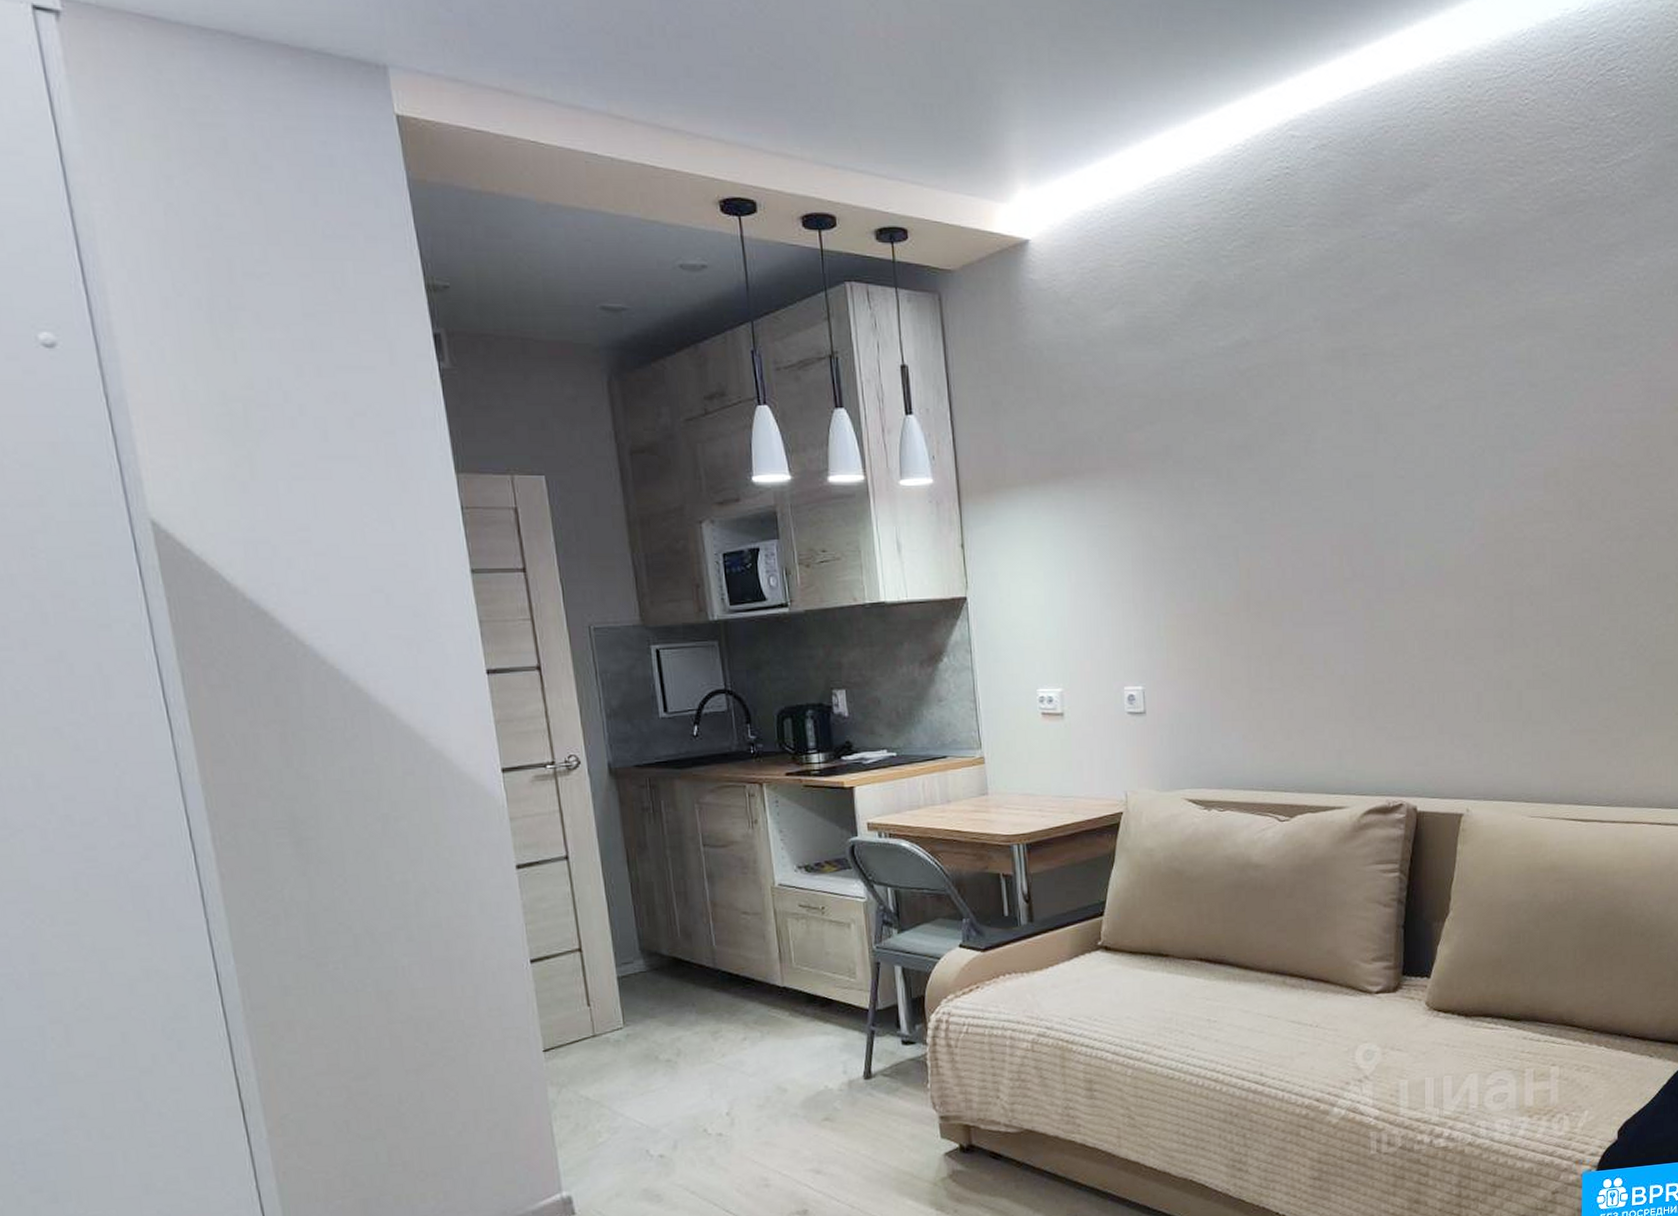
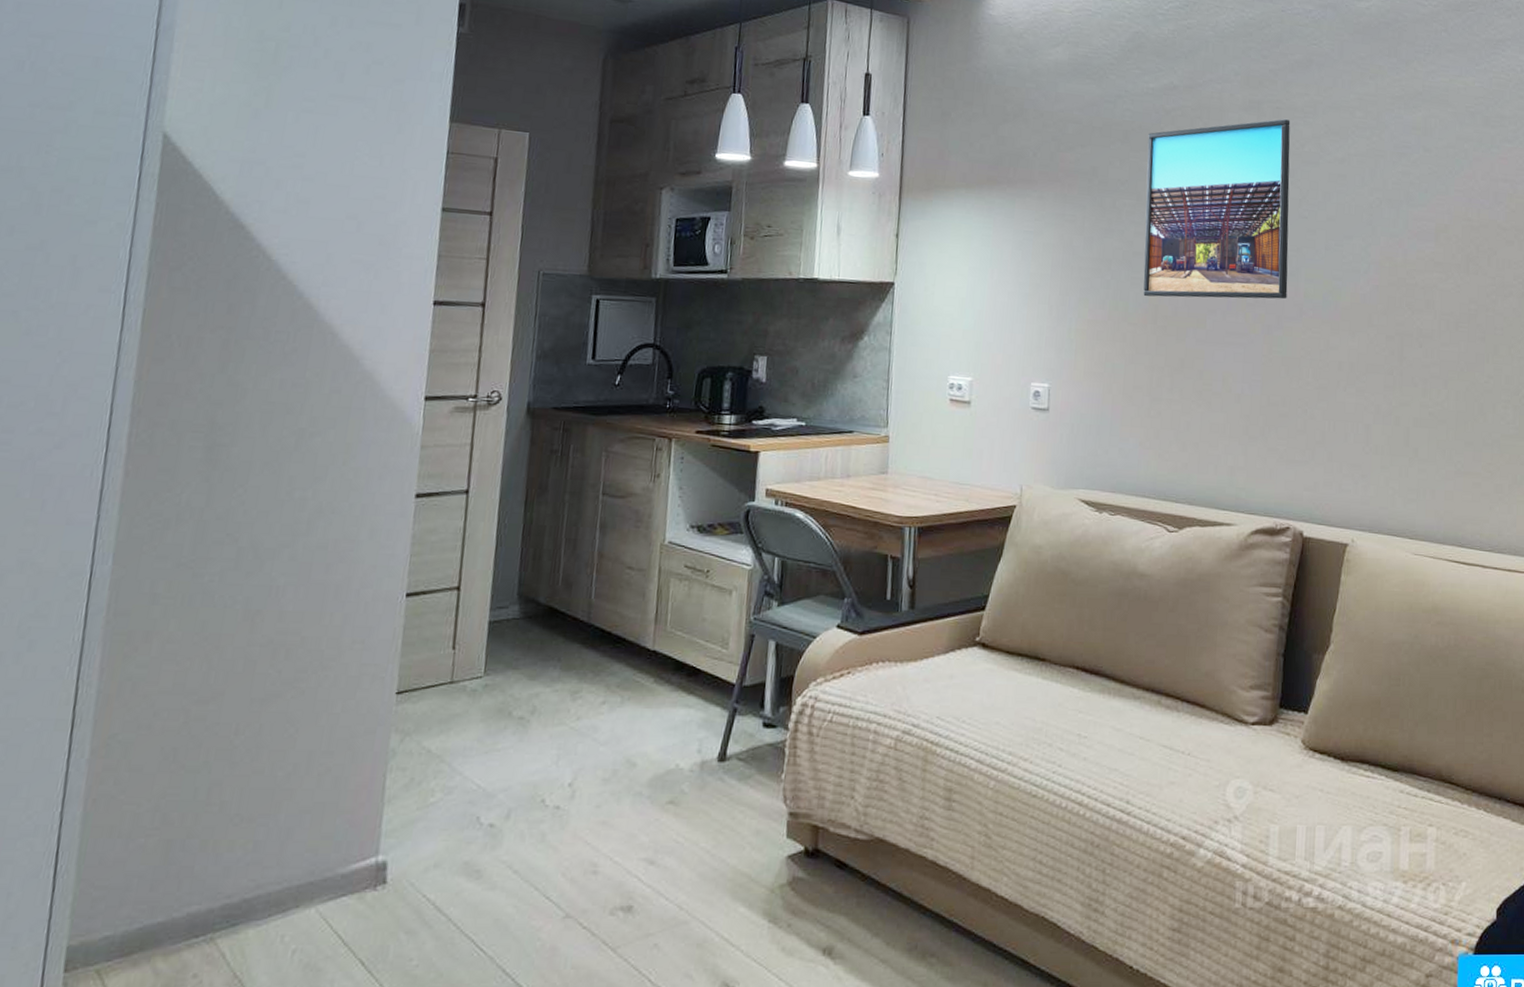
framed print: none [1223,366,1387,582] -> present [1143,118,1291,300]

